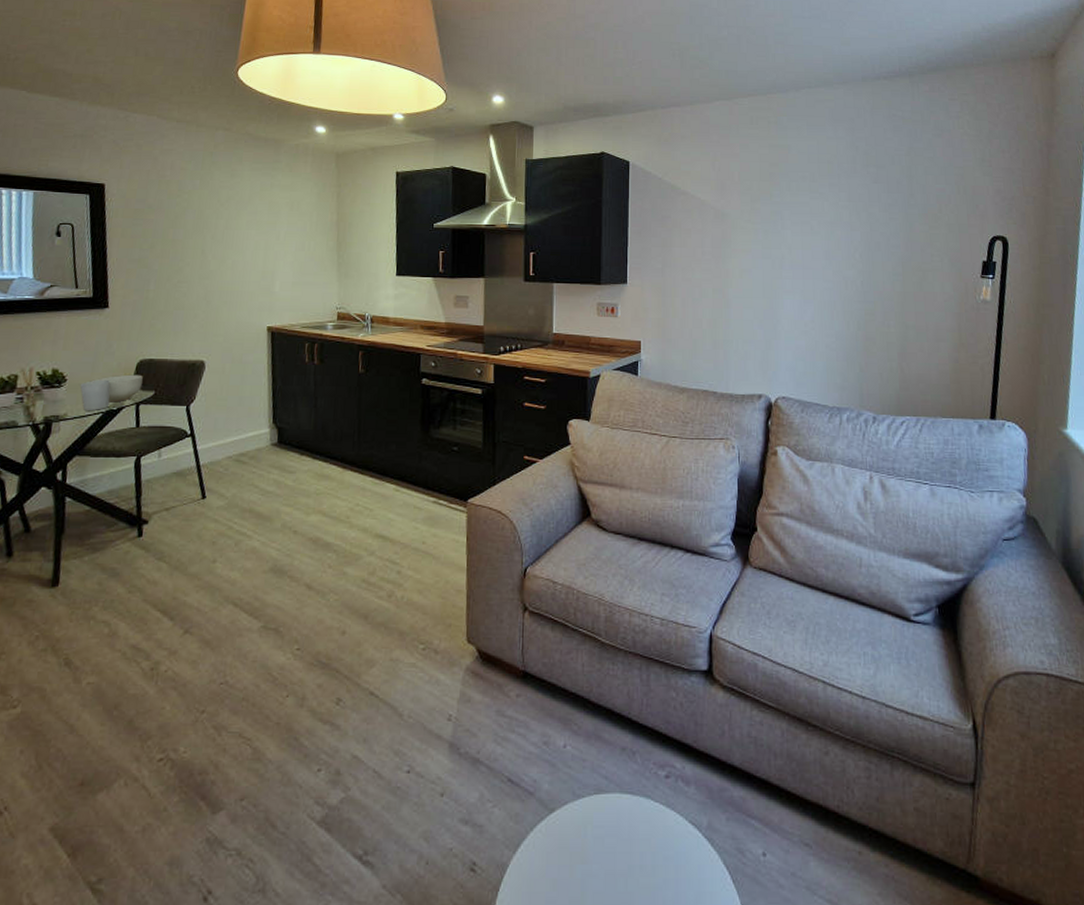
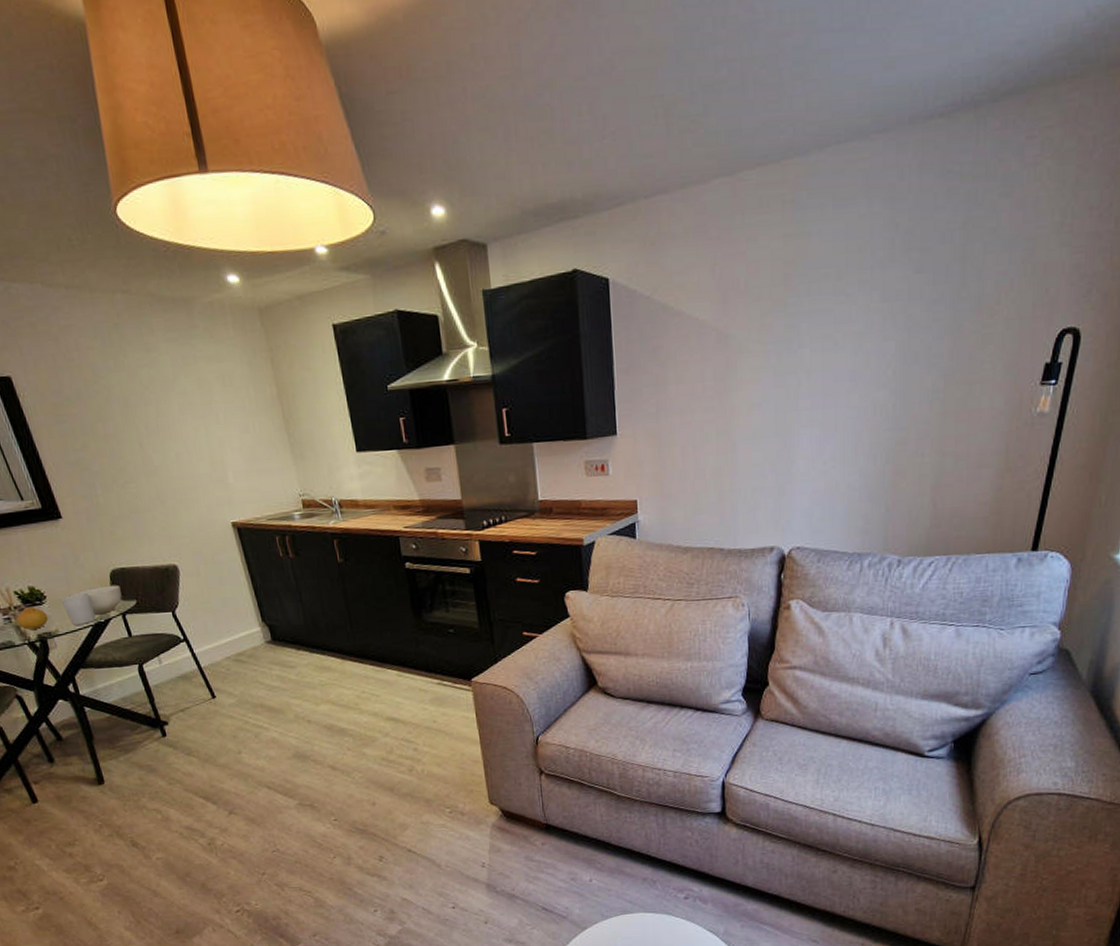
fruit: none [28,388,62,411] -> present [16,606,49,630]

